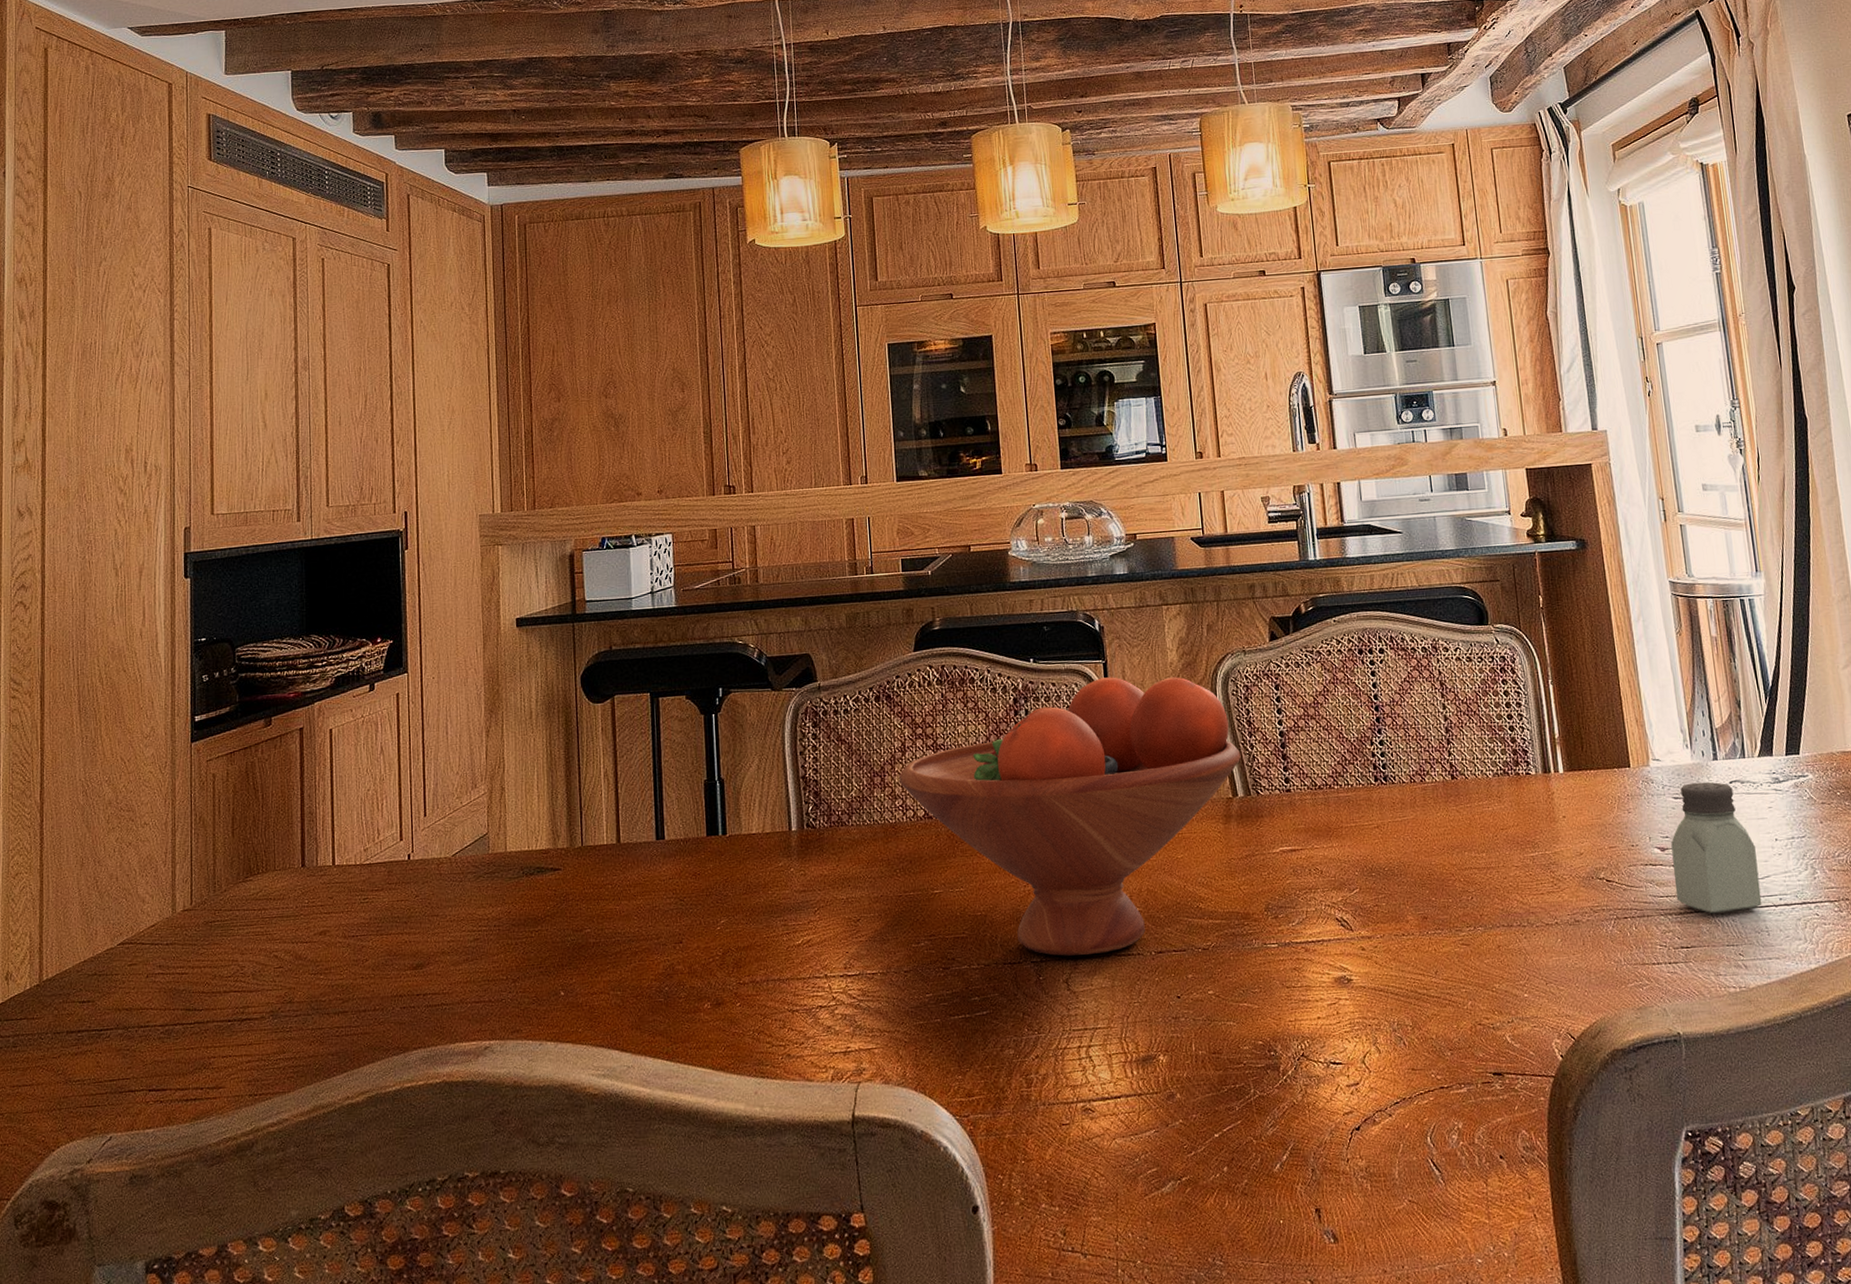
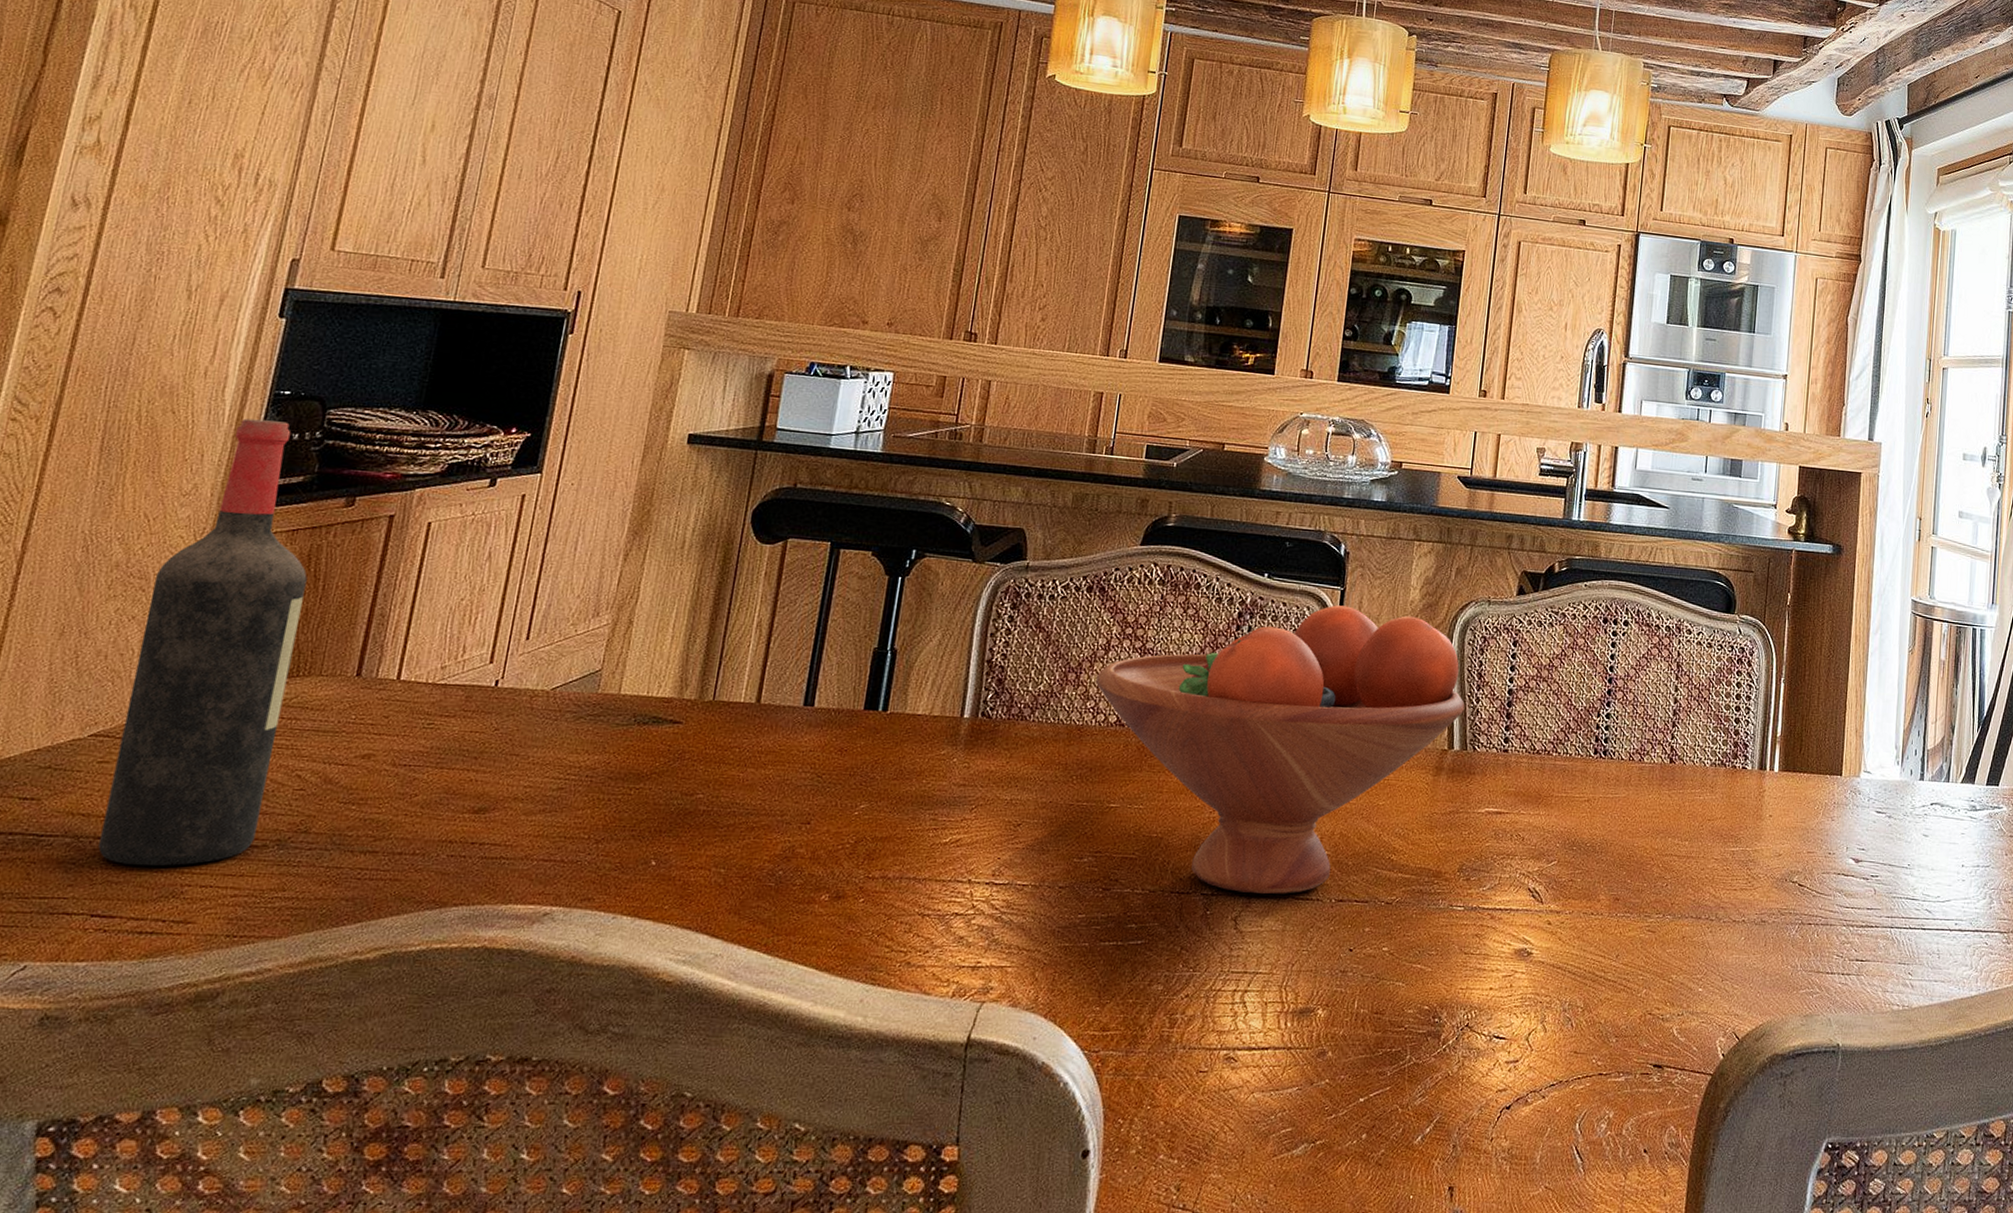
wine bottle: none [139,664,254,1046] -> present [98,418,308,867]
saltshaker: present [1671,782,1762,914] -> none [1861,799,1942,931]

